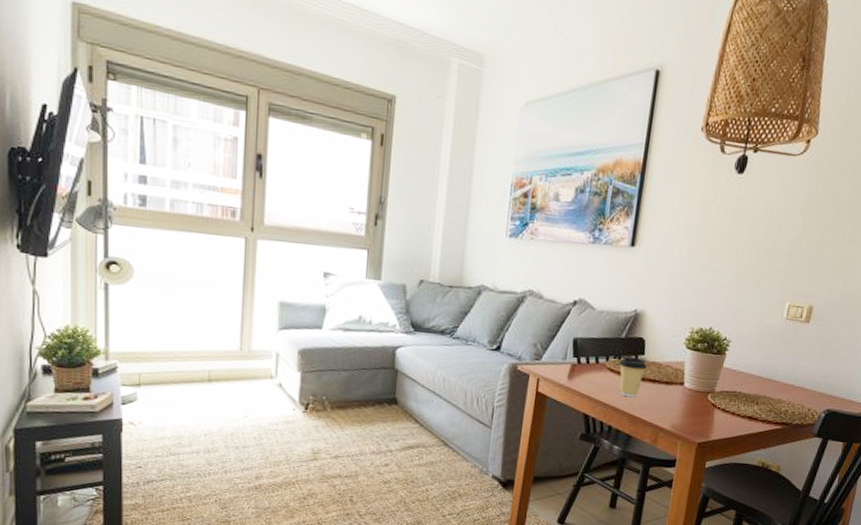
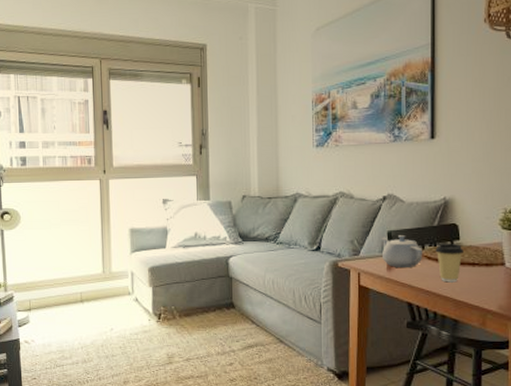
teapot: none [565,343,606,378] -> present [381,235,422,267]

